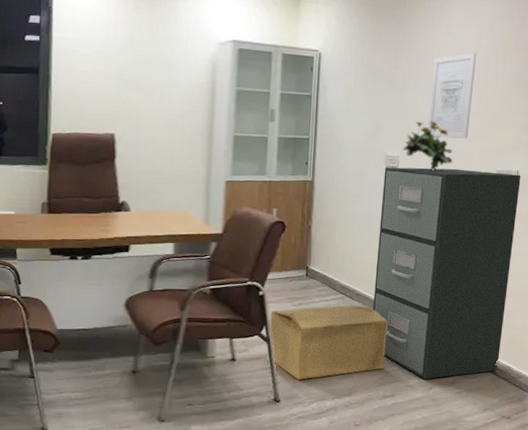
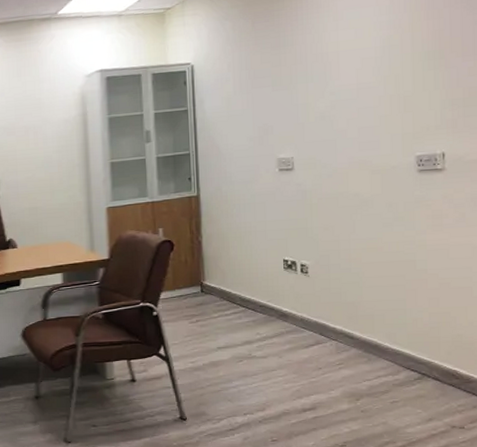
cardboard box: present [270,304,388,380] -> none [168,316,300,397]
filing cabinet: present [373,167,521,379] -> none [277,157,449,389]
flowering plant: present [402,121,453,170] -> none [296,114,359,167]
wall art: present [427,52,477,139] -> none [323,32,377,132]

